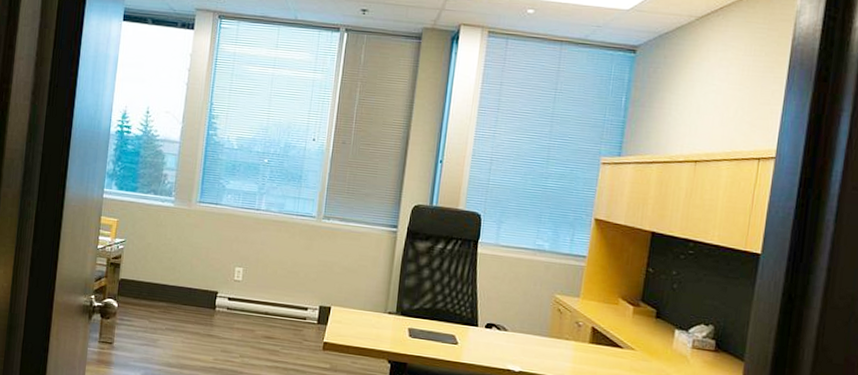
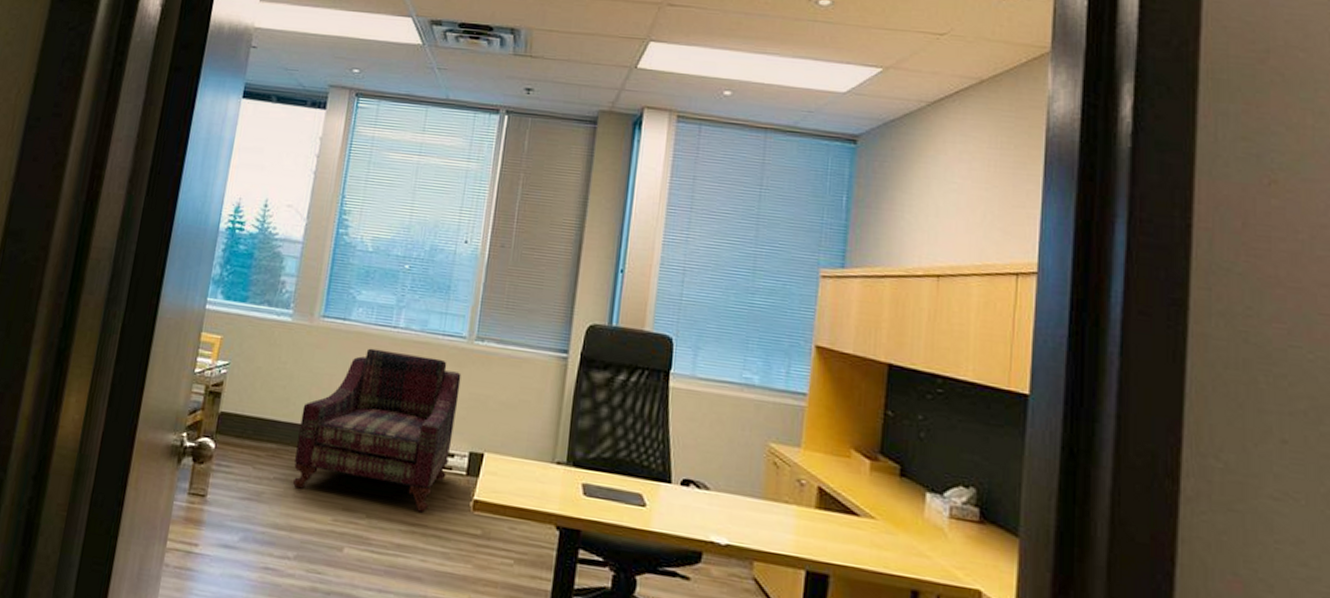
armchair: none [181,227,312,352] -> present [293,348,462,513]

